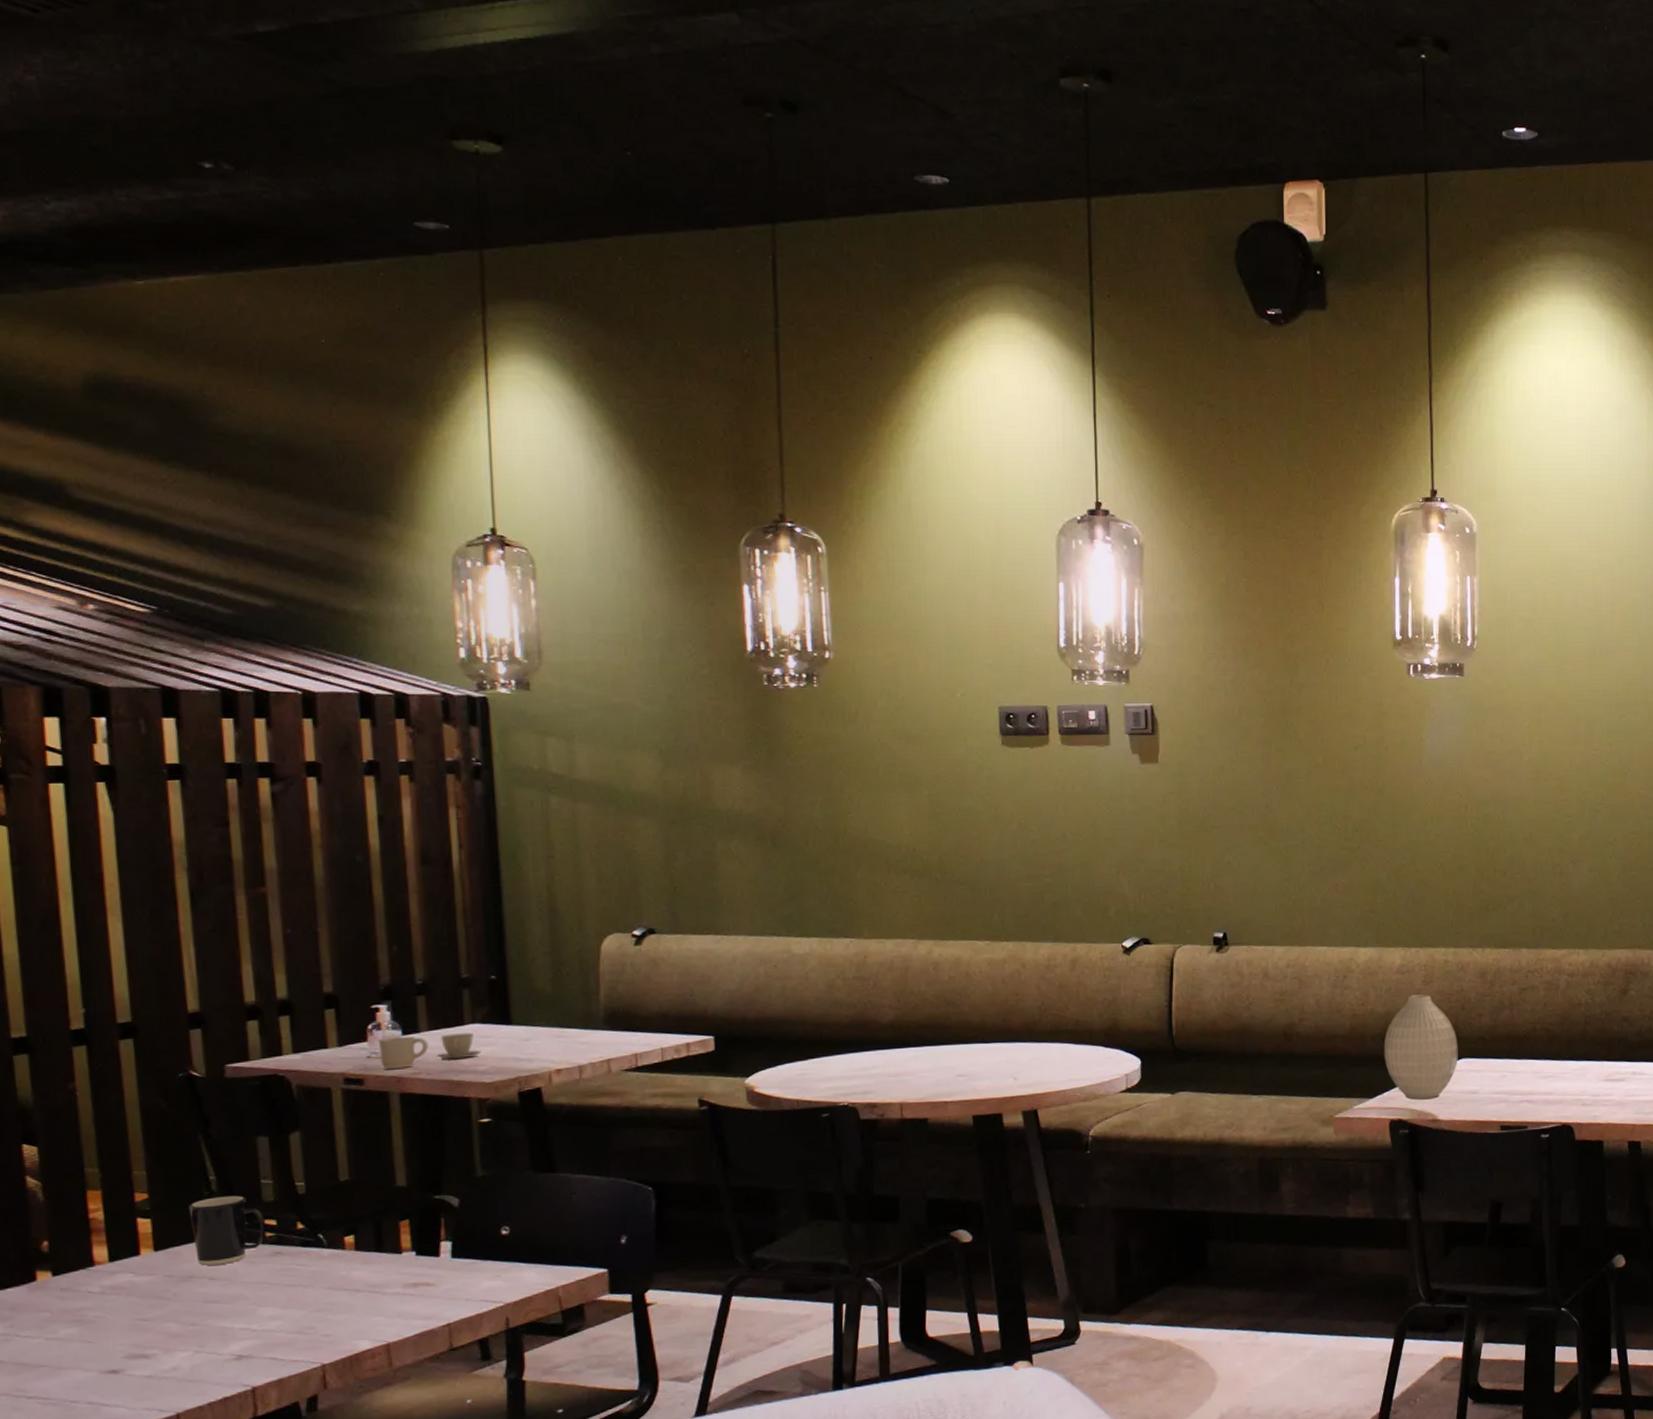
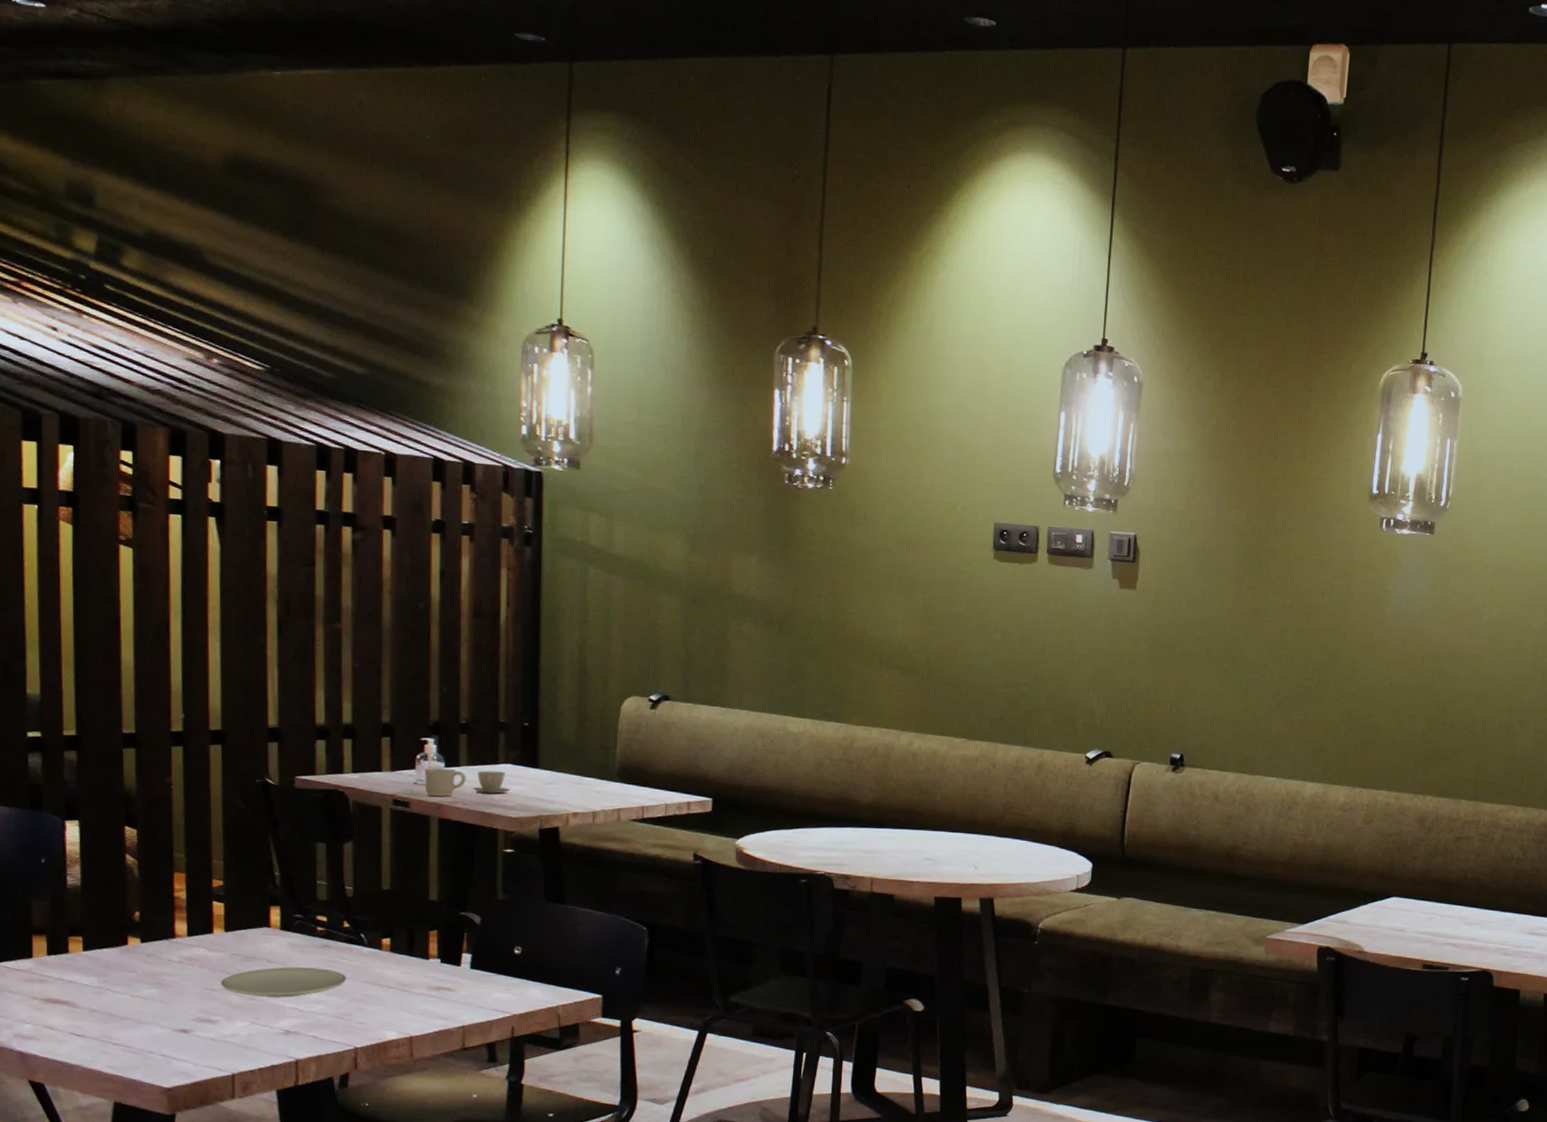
plate: none [154,1278,306,1321] -> present [221,966,347,998]
mug: present [189,1195,266,1266] -> none [256,890,318,950]
vase: present [1383,994,1458,1100] -> none [1319,832,1391,932]

